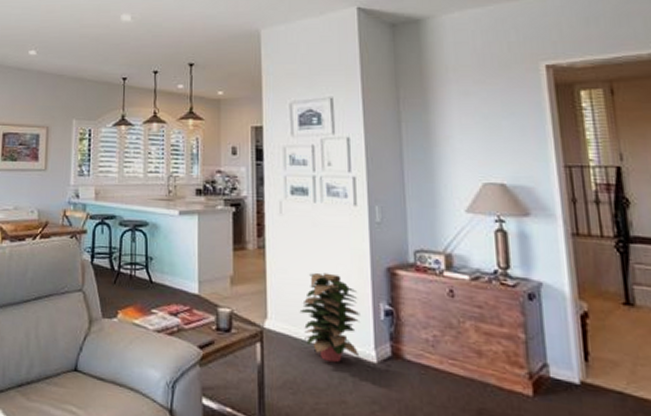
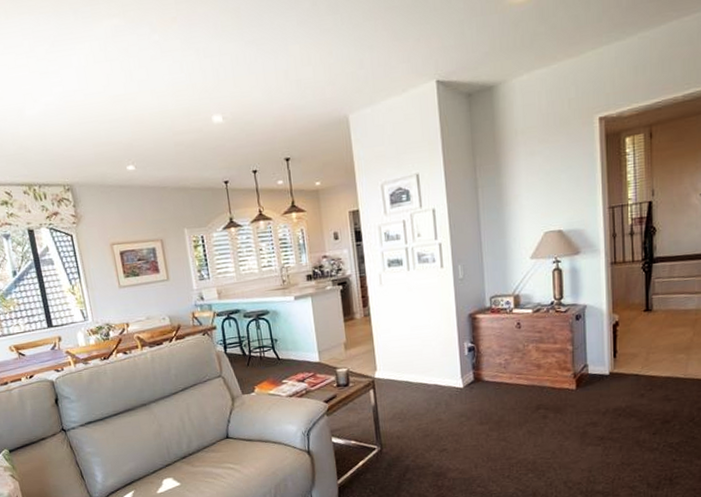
decorative plant: present [299,273,360,363] -> none [402,326,450,394]

